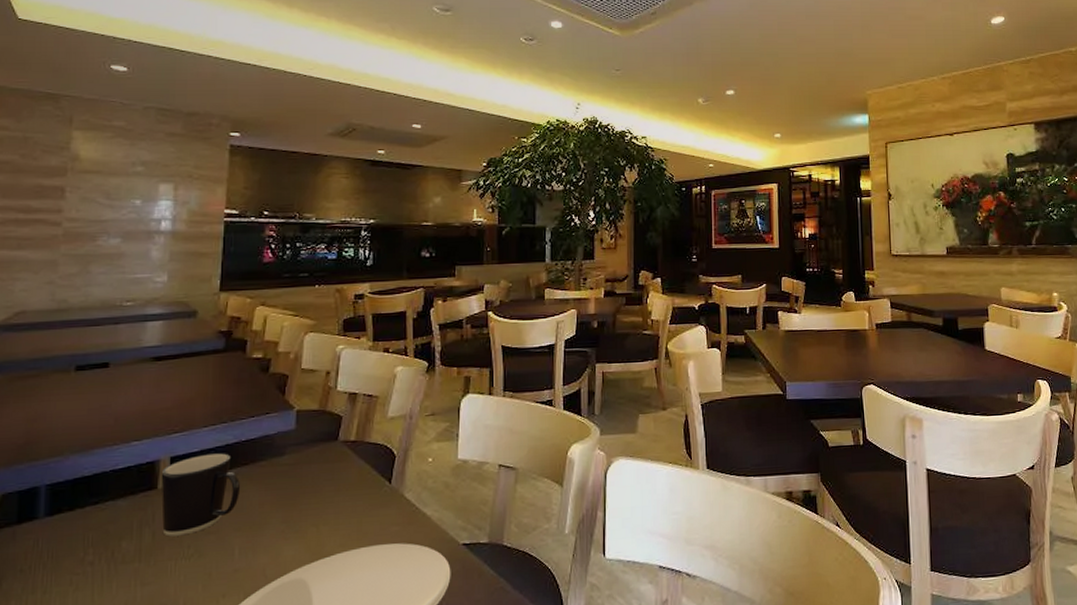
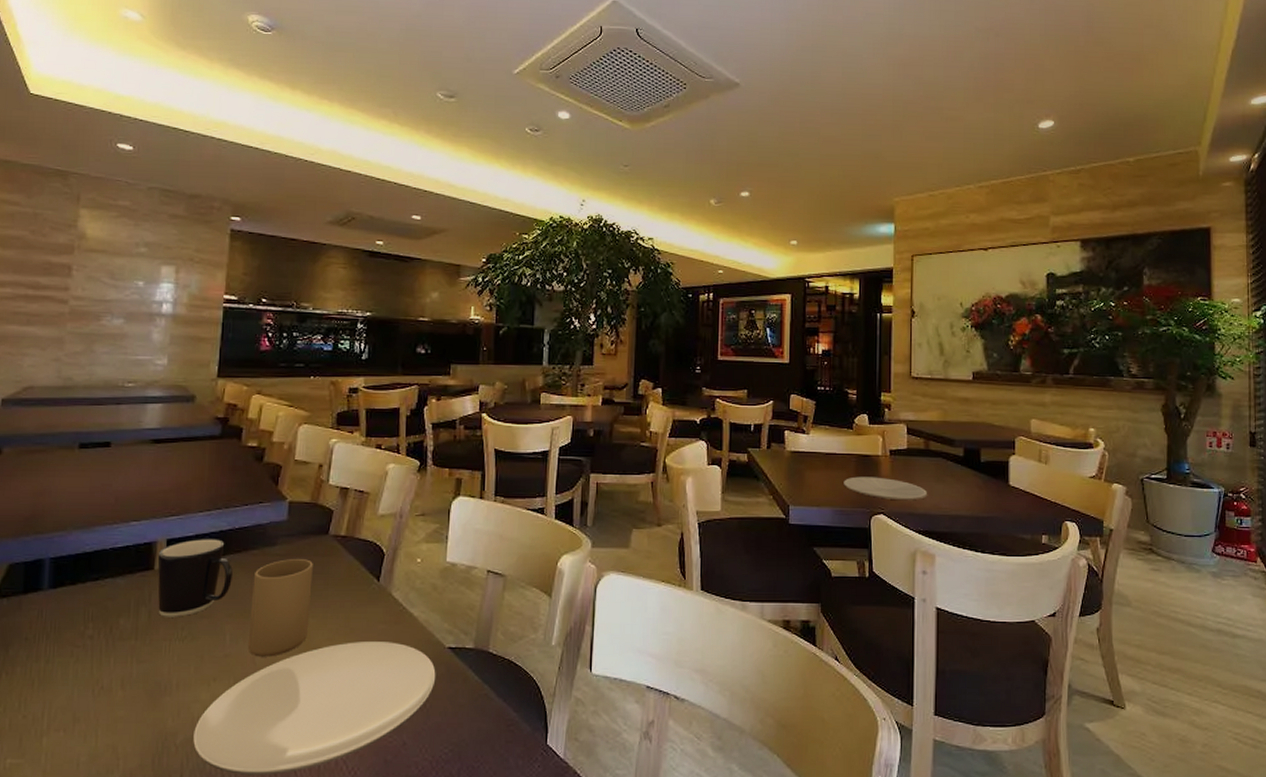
cup: none [257,467,323,569] -> present [247,559,313,657]
plate: none [835,349,913,371] -> present [844,476,928,501]

